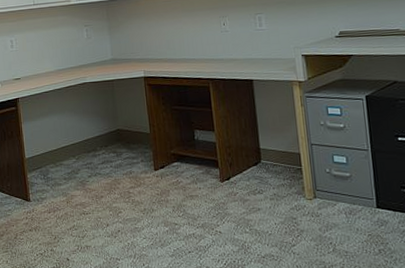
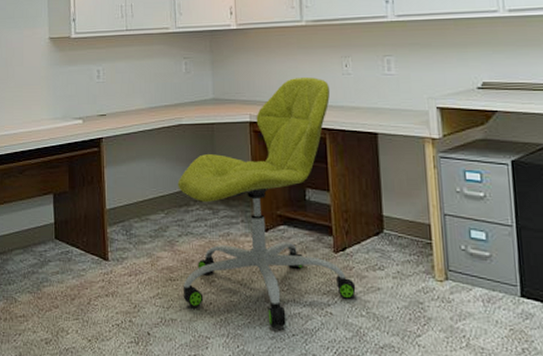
office chair: none [85,36,240,247] -> present [177,77,356,328]

